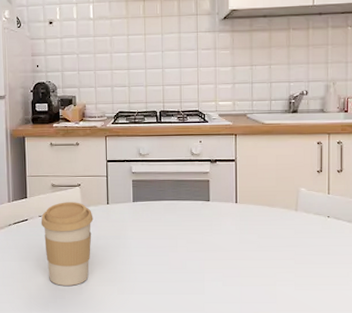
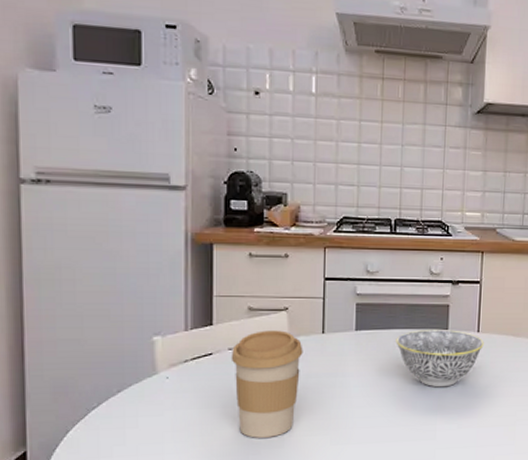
bowl: none [166,200,242,250] -> present [396,329,484,388]

